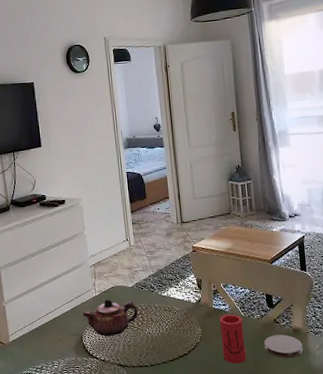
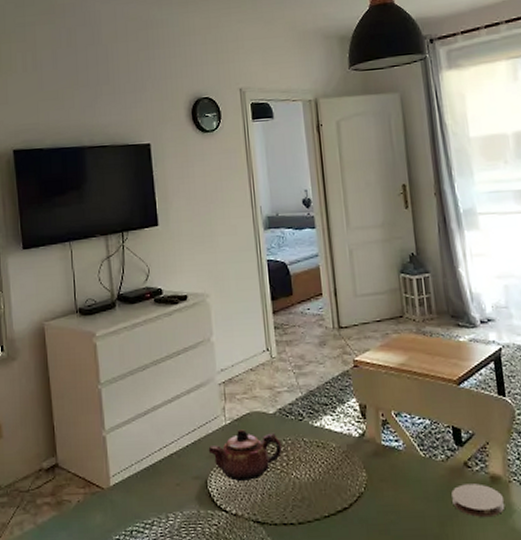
cup: present [219,314,247,364] -> none [391,454,428,524]

